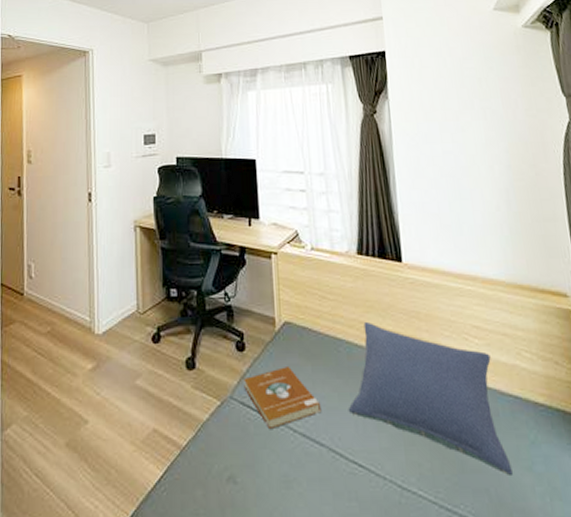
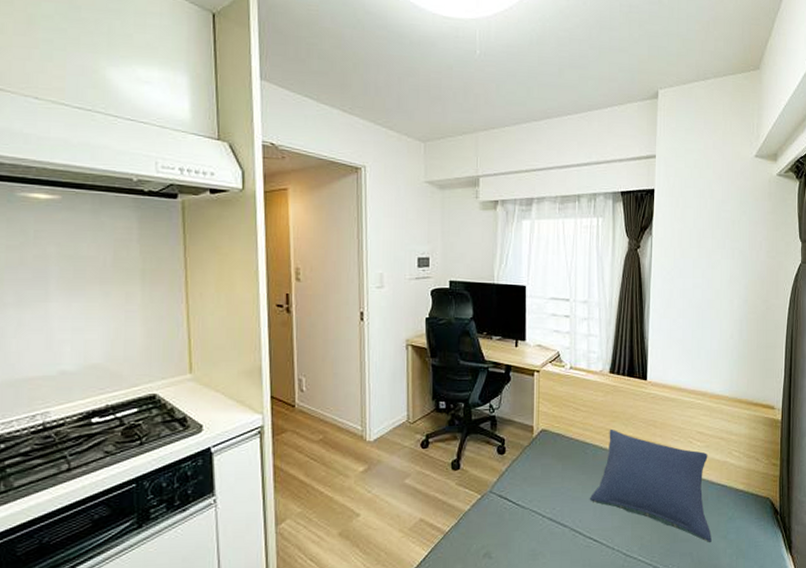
book: present [244,367,322,429] -> none [502,466,567,515]

